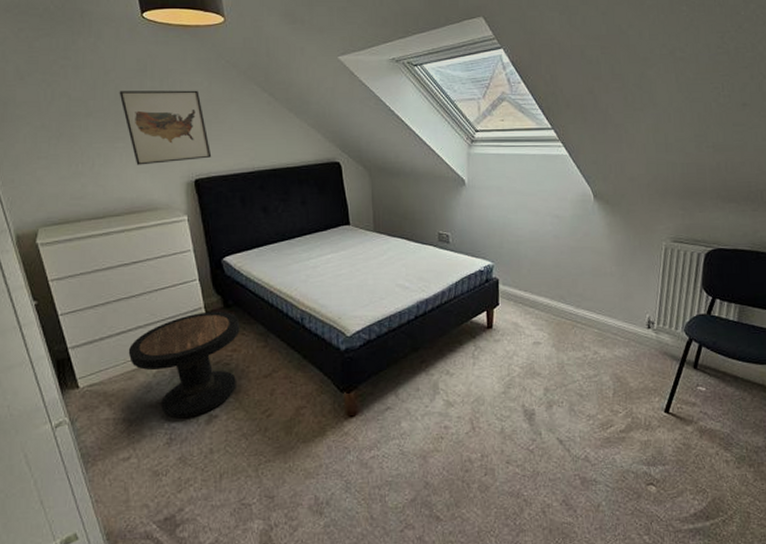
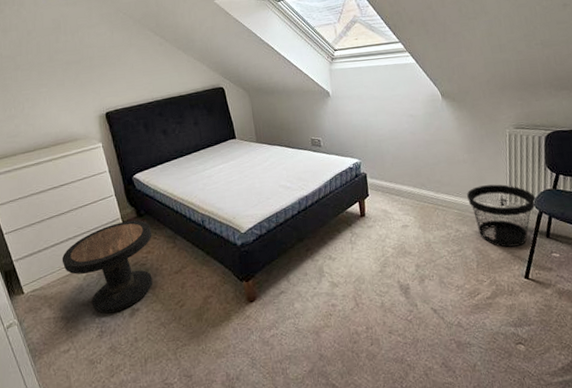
wall art: present [119,90,212,165] -> none [40,39,118,105]
wastebasket: none [611,303,687,376] -> present [467,184,536,248]

